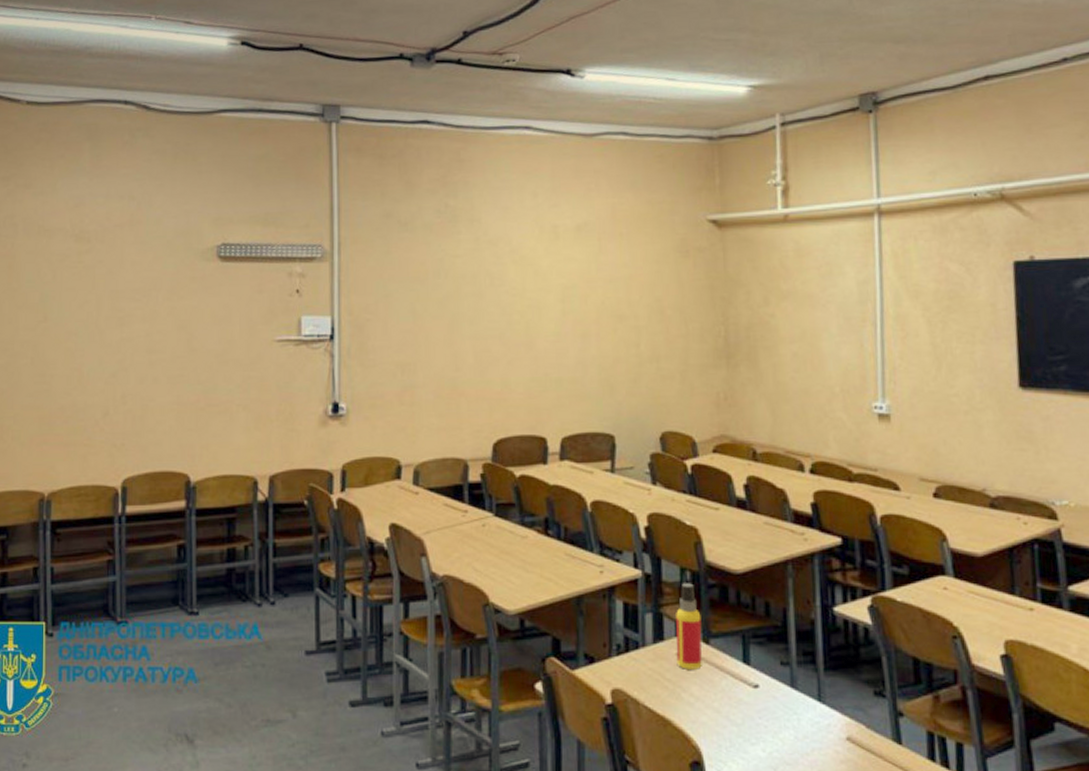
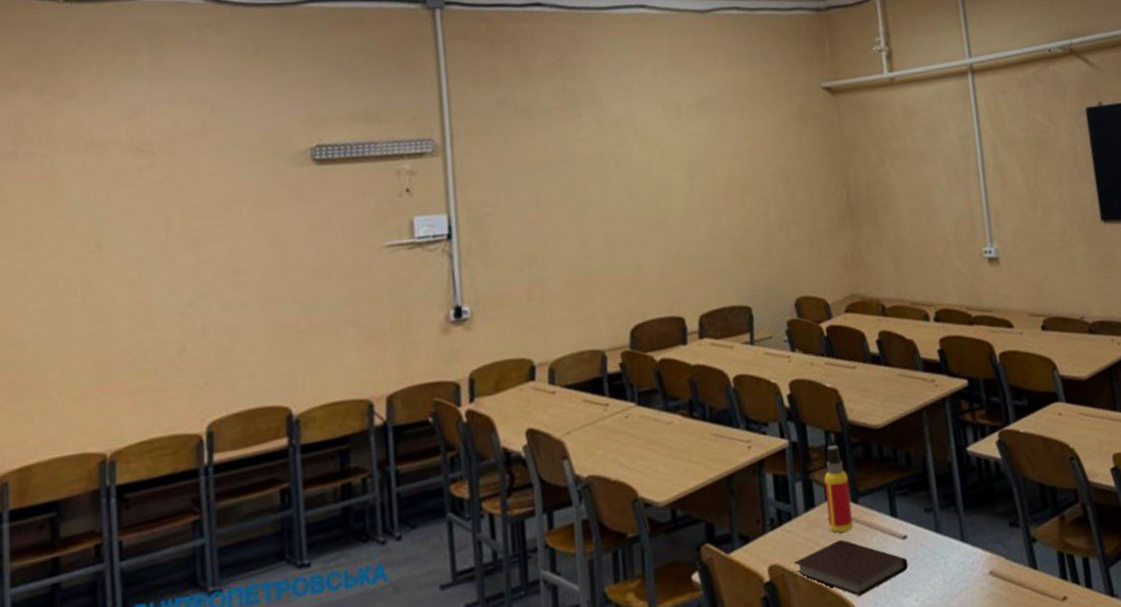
notebook: none [638,677,757,735] -> present [794,539,908,596]

